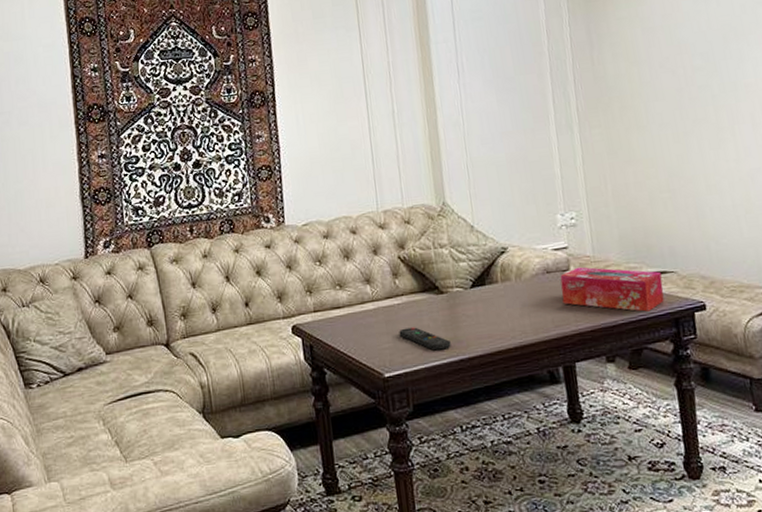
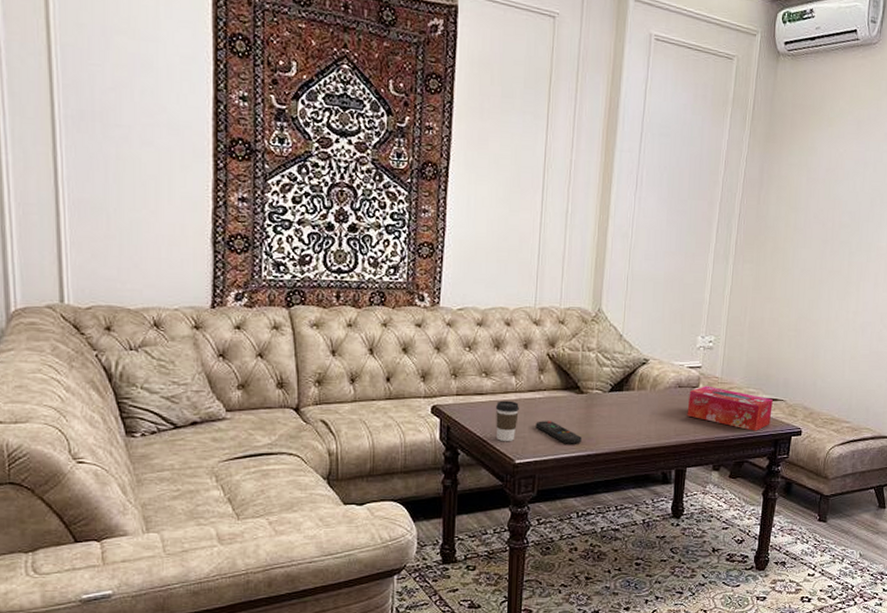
coffee cup: none [354,310,380,355] -> present [495,400,519,441]

